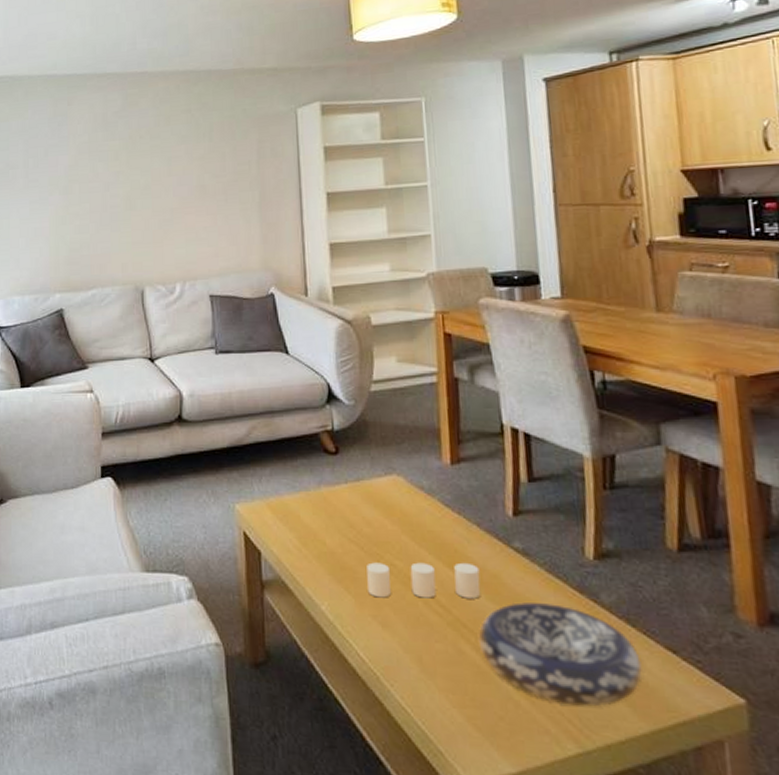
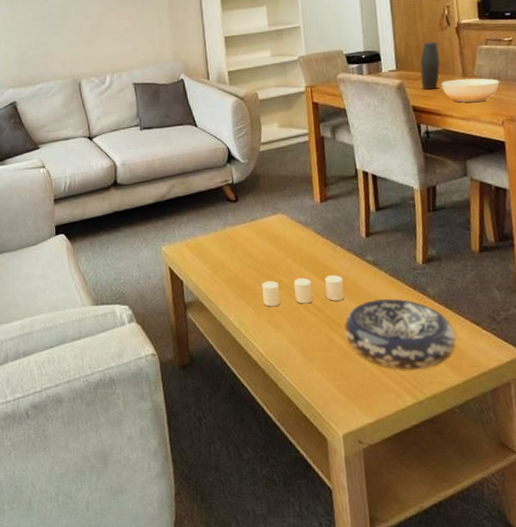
vase: none [595,262,625,326] -> present [420,41,441,90]
bowl: none [624,314,711,347] -> present [440,78,500,103]

